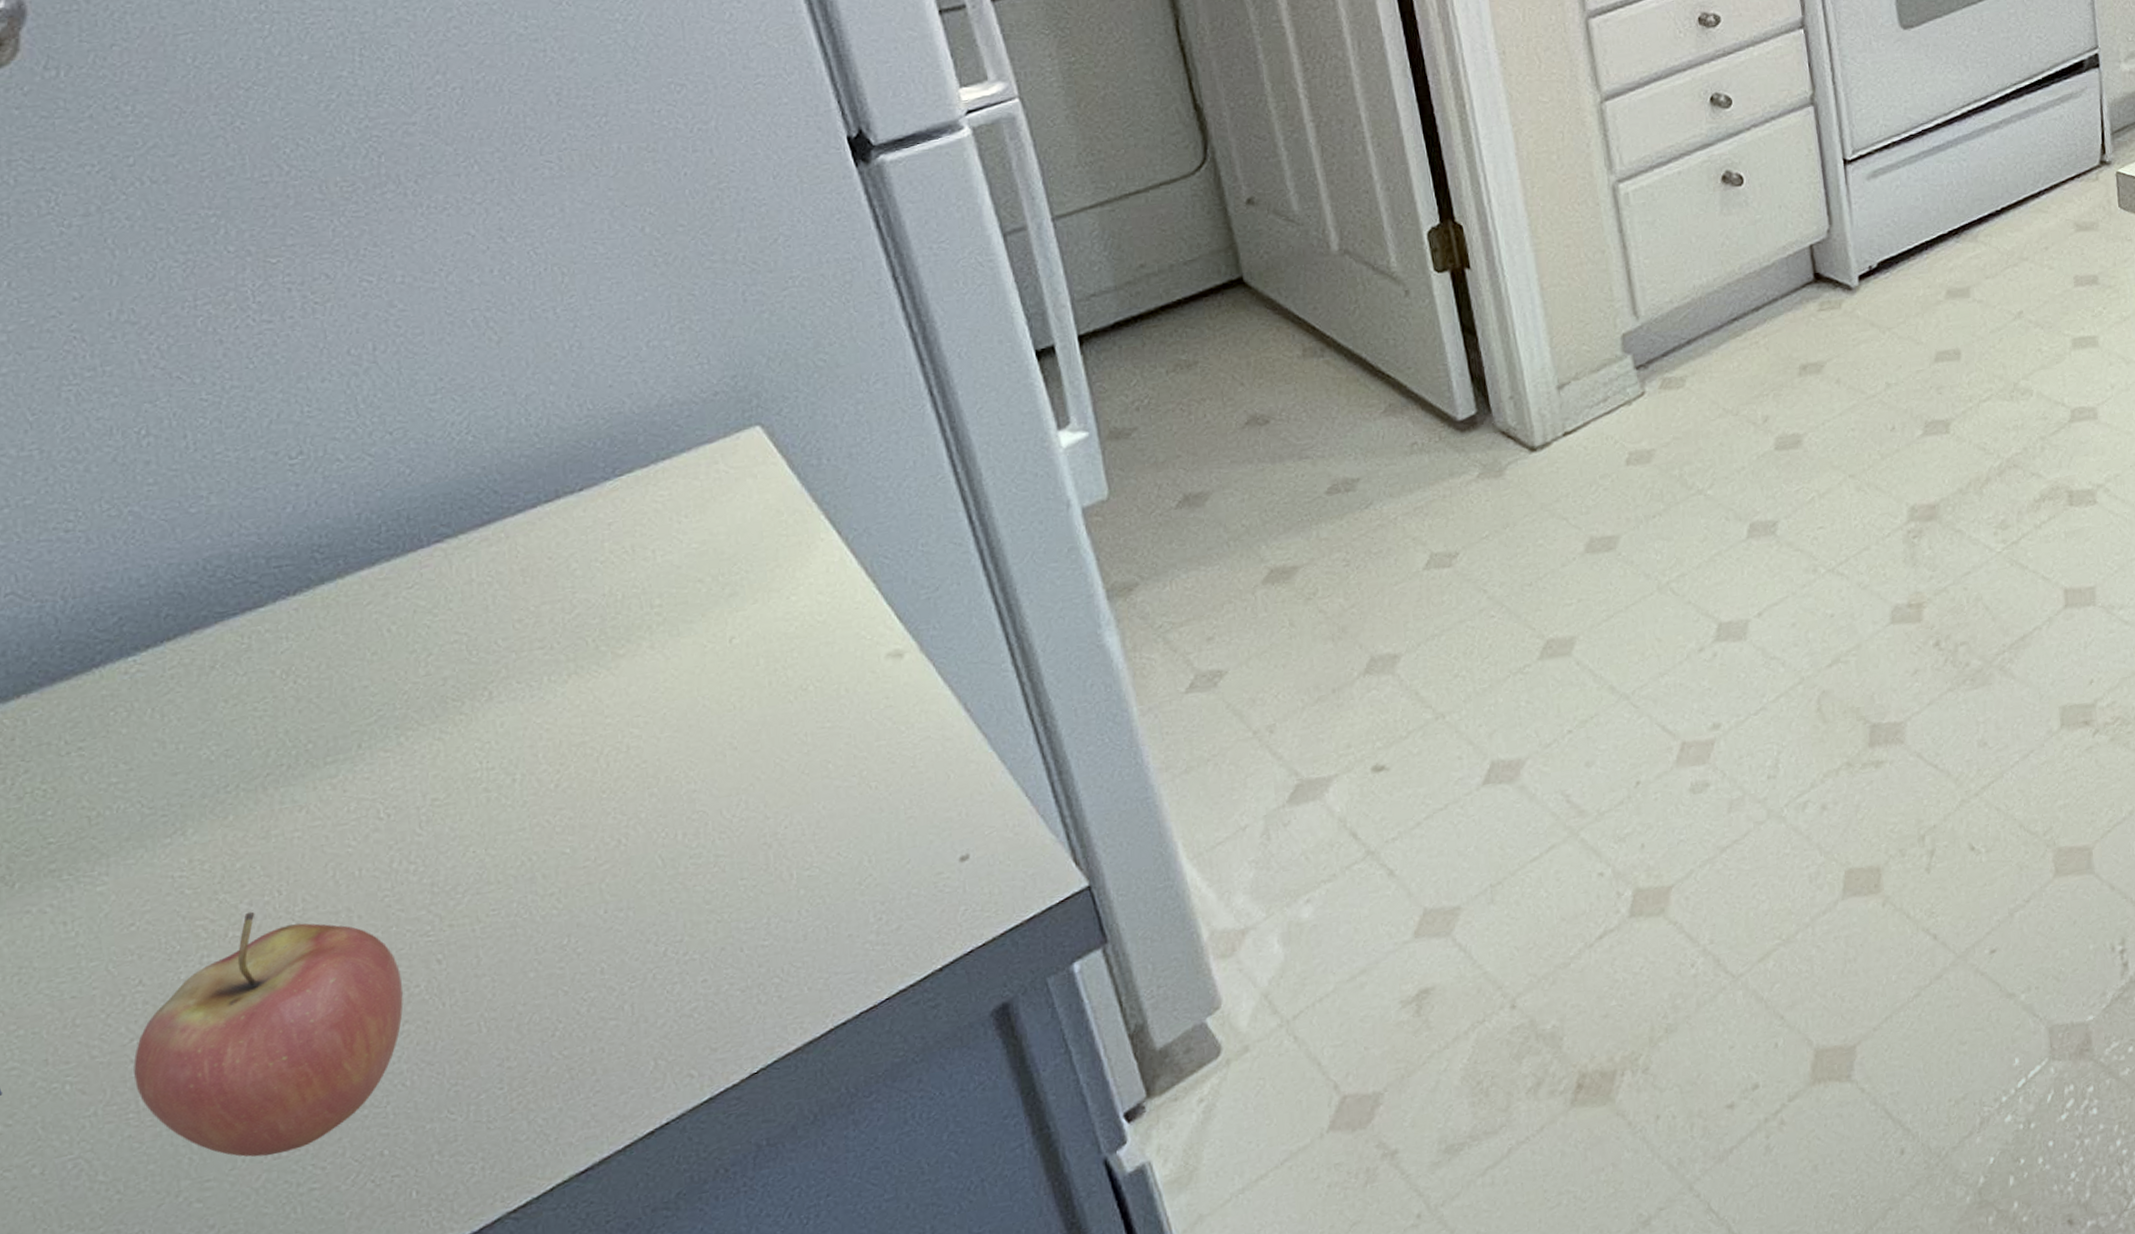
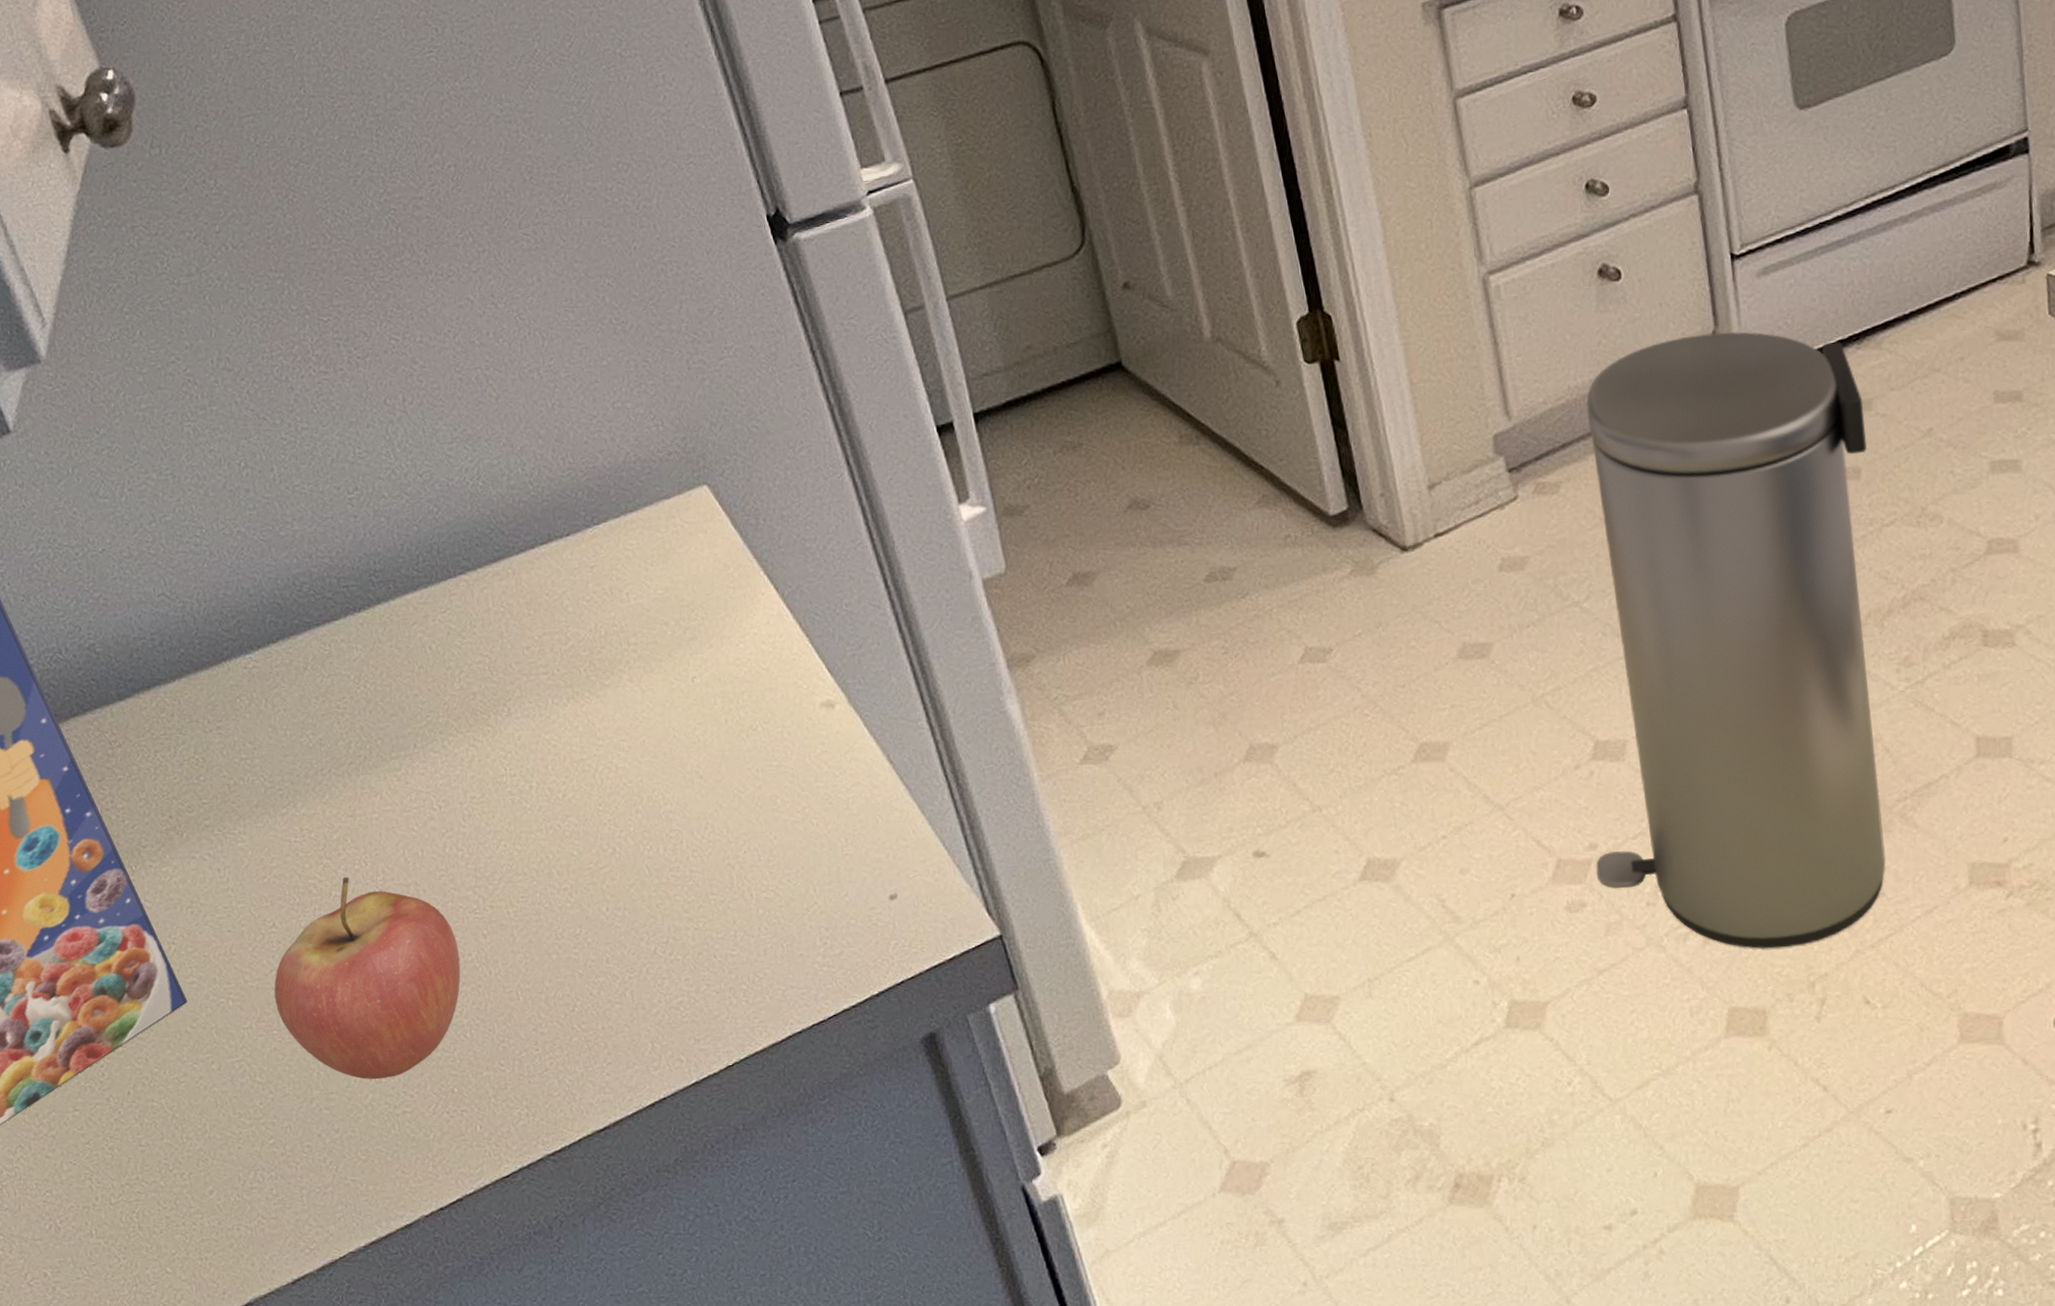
pedal bin: none [1710,229,1987,809] -> present [1586,331,1886,949]

